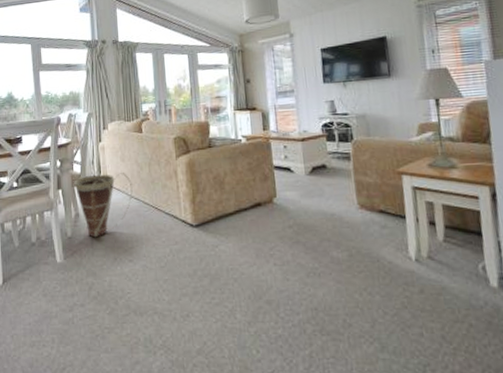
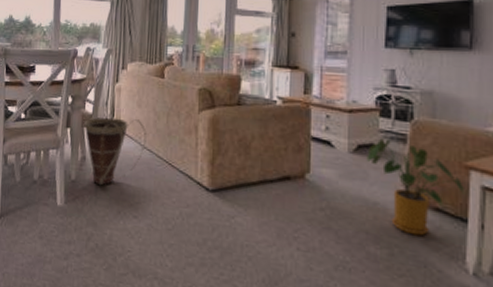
house plant: none [320,158,400,236] -> present [366,138,464,236]

